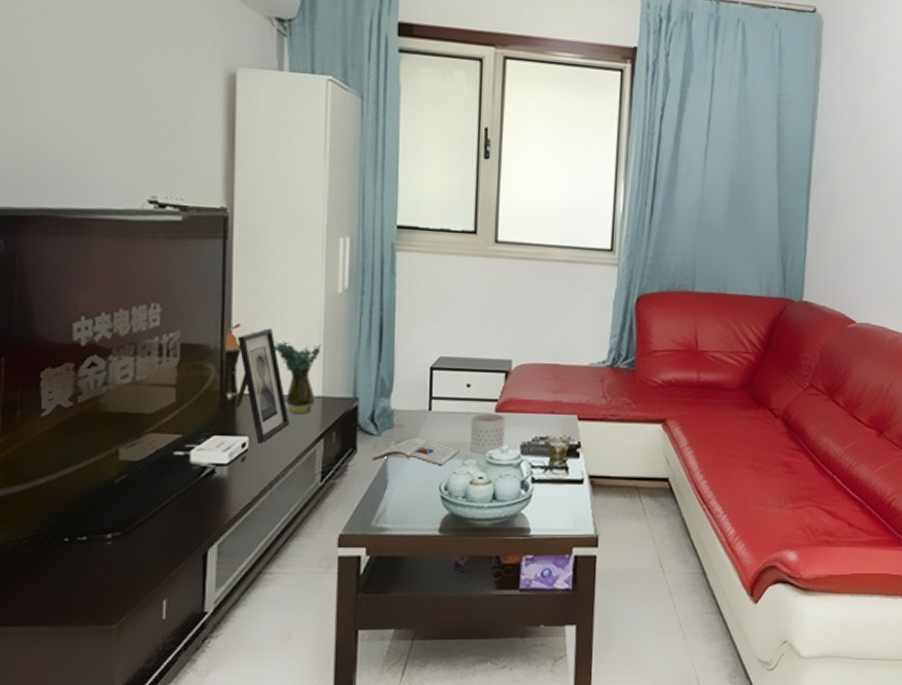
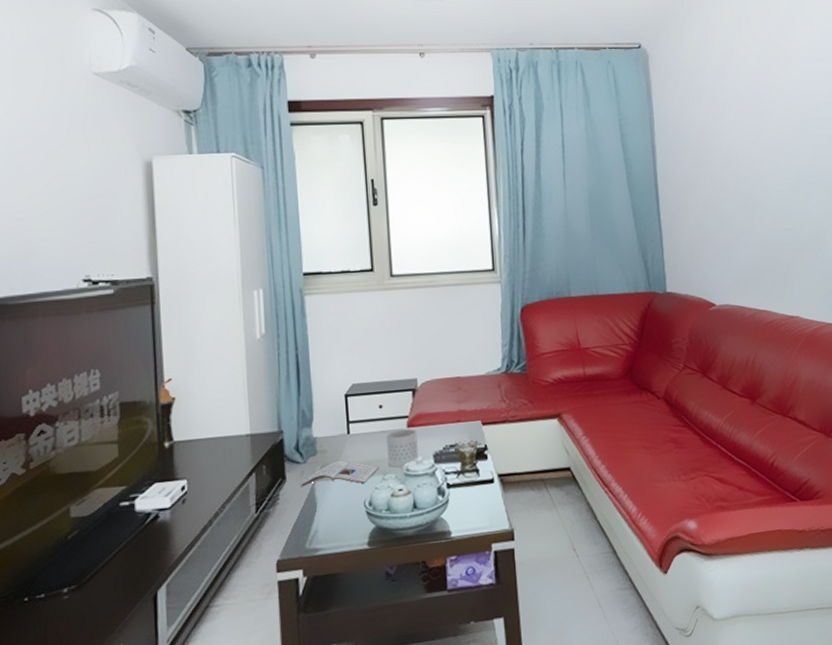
picture frame: present [234,328,290,443] -> none [170,378,223,484]
vase: present [274,341,322,416] -> none [203,387,246,455]

